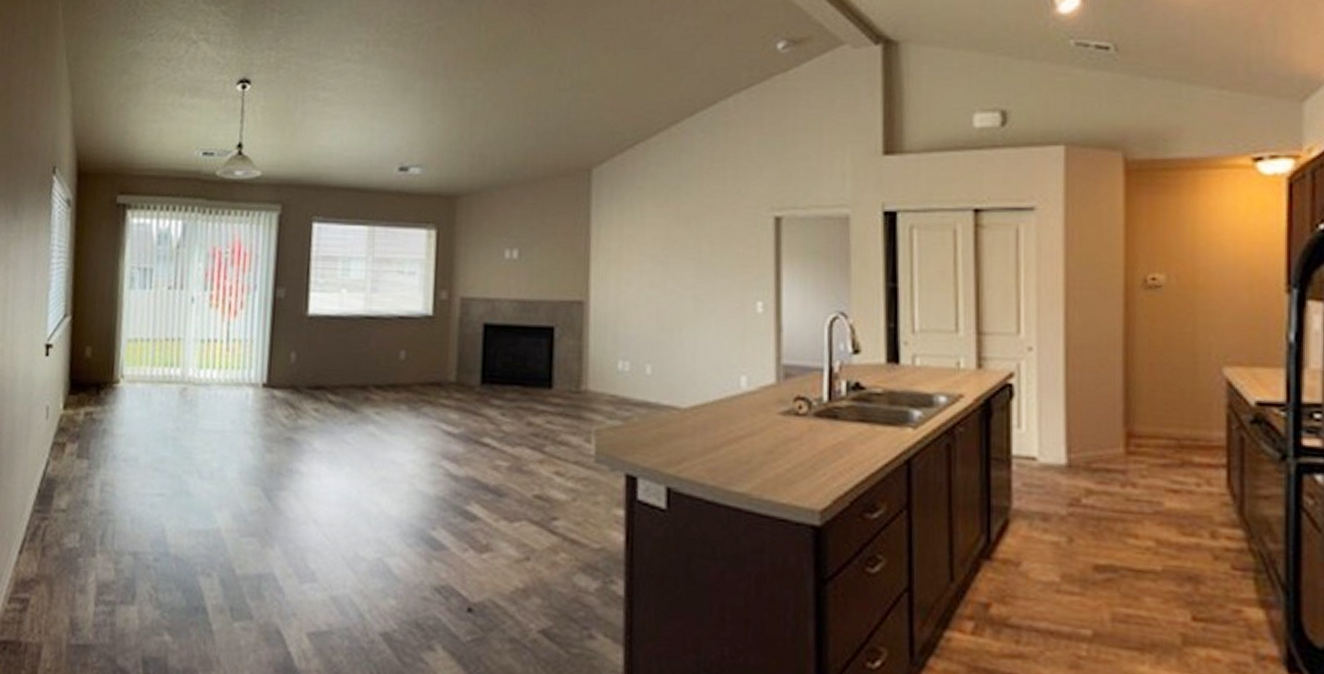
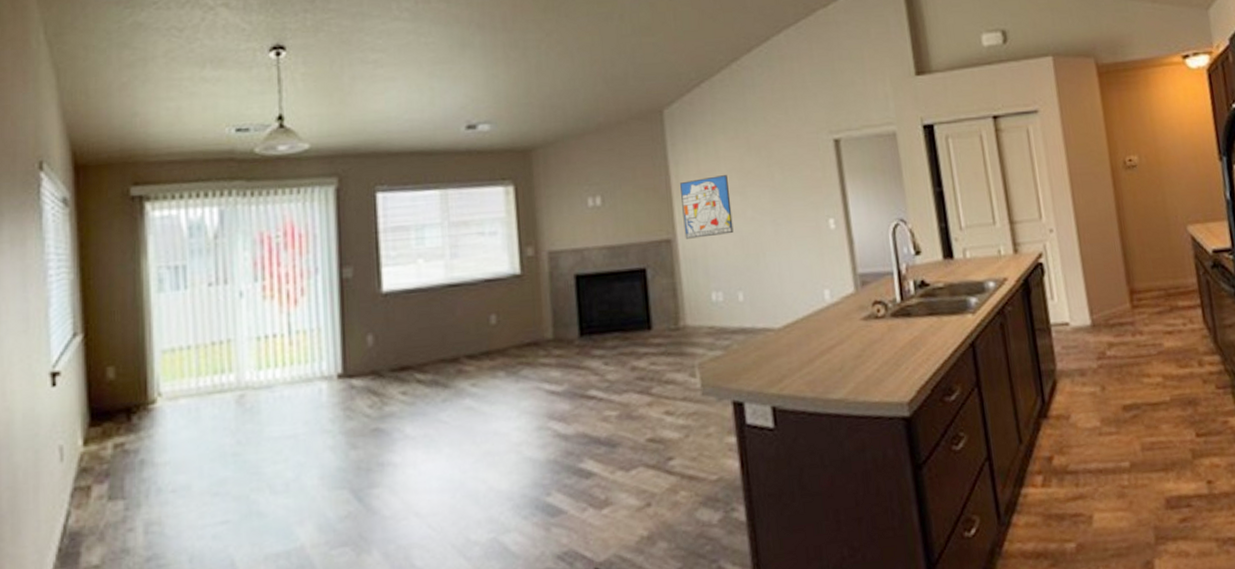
wall art: none [598,242,651,304] -> present [679,175,734,239]

